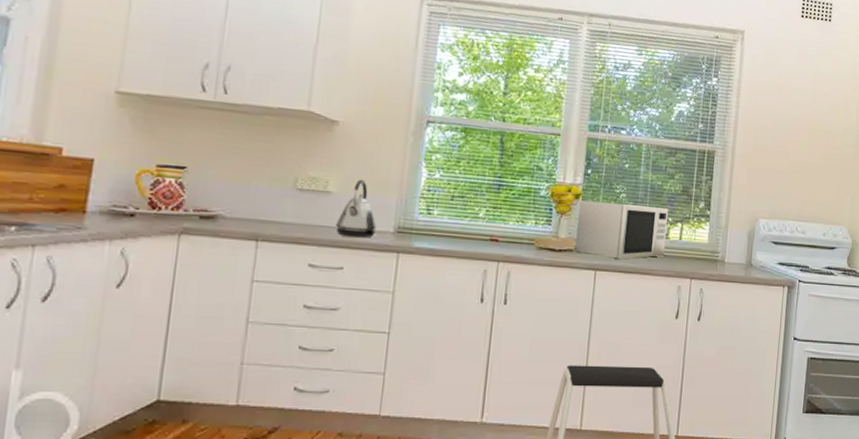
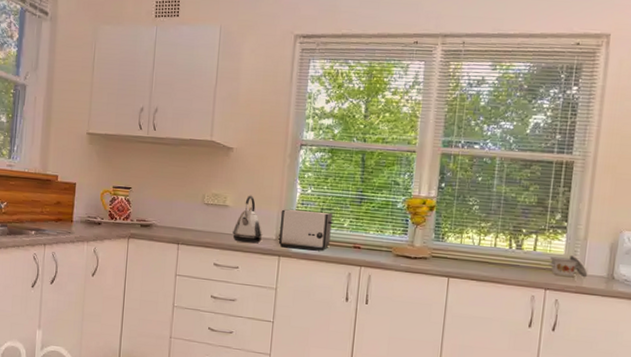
toaster: none [398,196,466,246] -> present [279,208,333,251]
microwave: present [574,200,669,260] -> none [428,212,523,268]
cooking pot: none [694,243,729,266] -> present [549,254,588,278]

